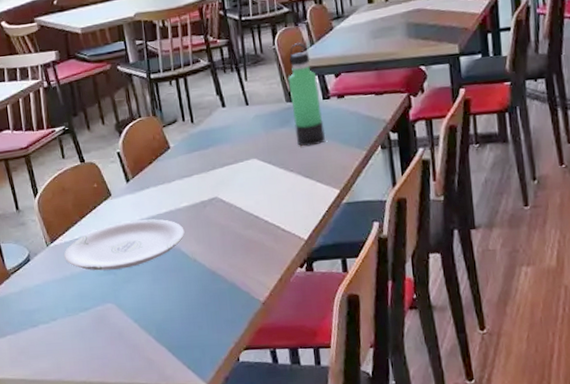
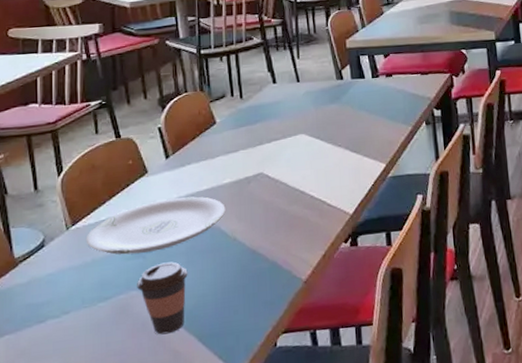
coffee cup: none [111,279,155,344] -> present [137,262,188,335]
thermos bottle: present [288,42,326,147] -> none [339,25,374,122]

